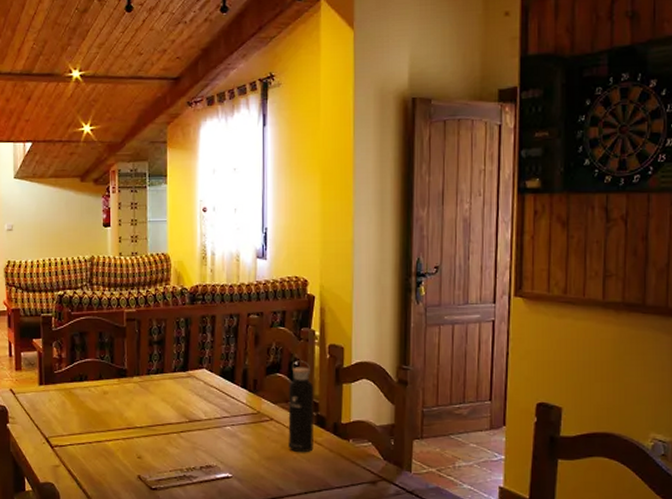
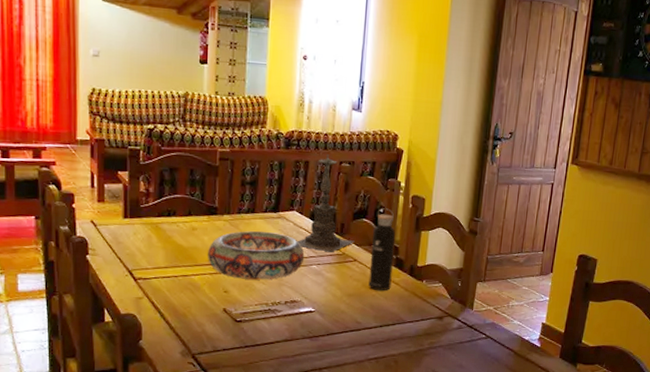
decorative bowl: none [120,393,218,444] -> present [208,231,305,280]
candle holder: none [208,307,269,412] -> present [297,154,355,253]

